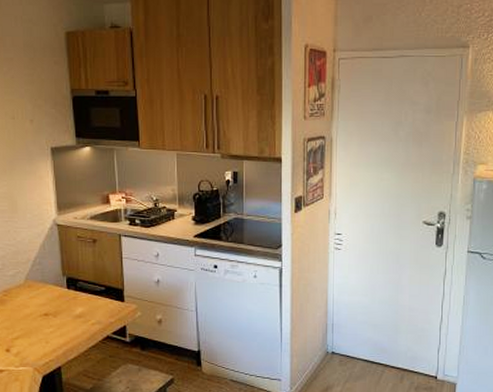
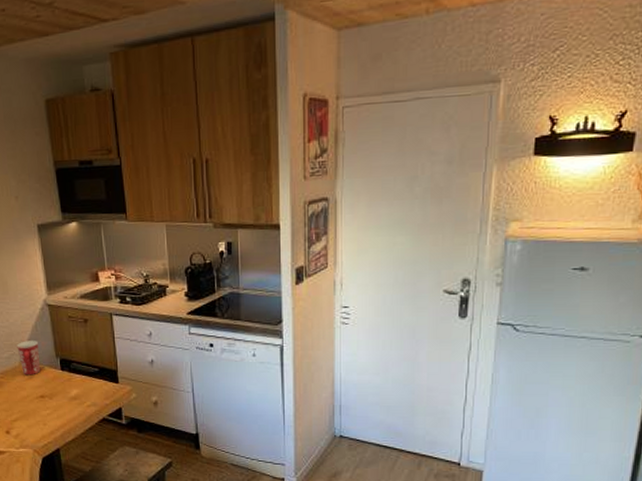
mug: none [23,259,47,294] -> present [17,341,41,375]

